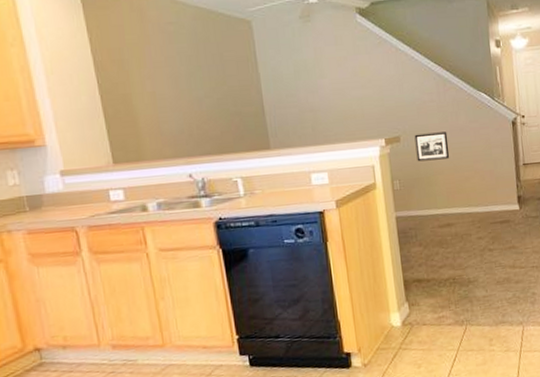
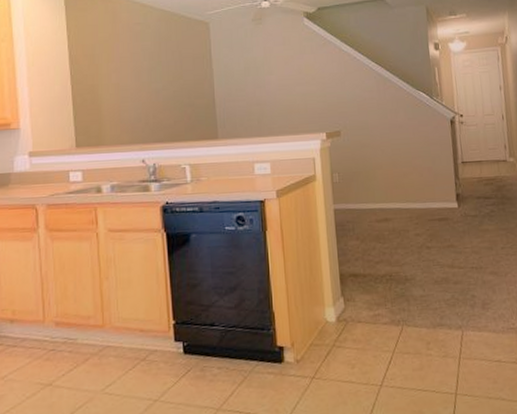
picture frame: present [414,131,450,162] -> none [354,128,389,156]

